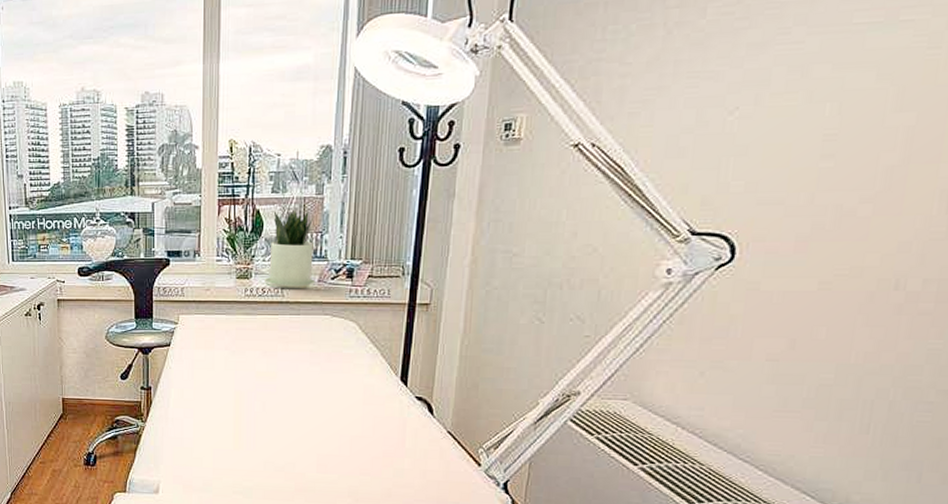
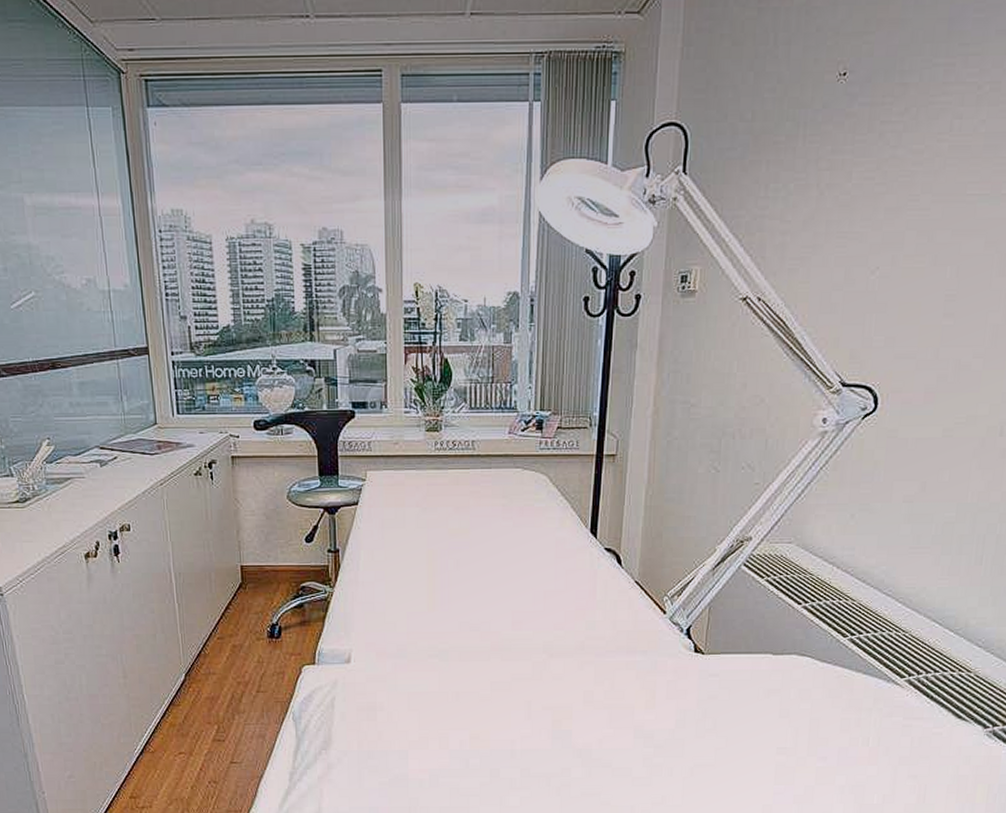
planter: present [265,210,316,288] -> none [455,359,507,441]

